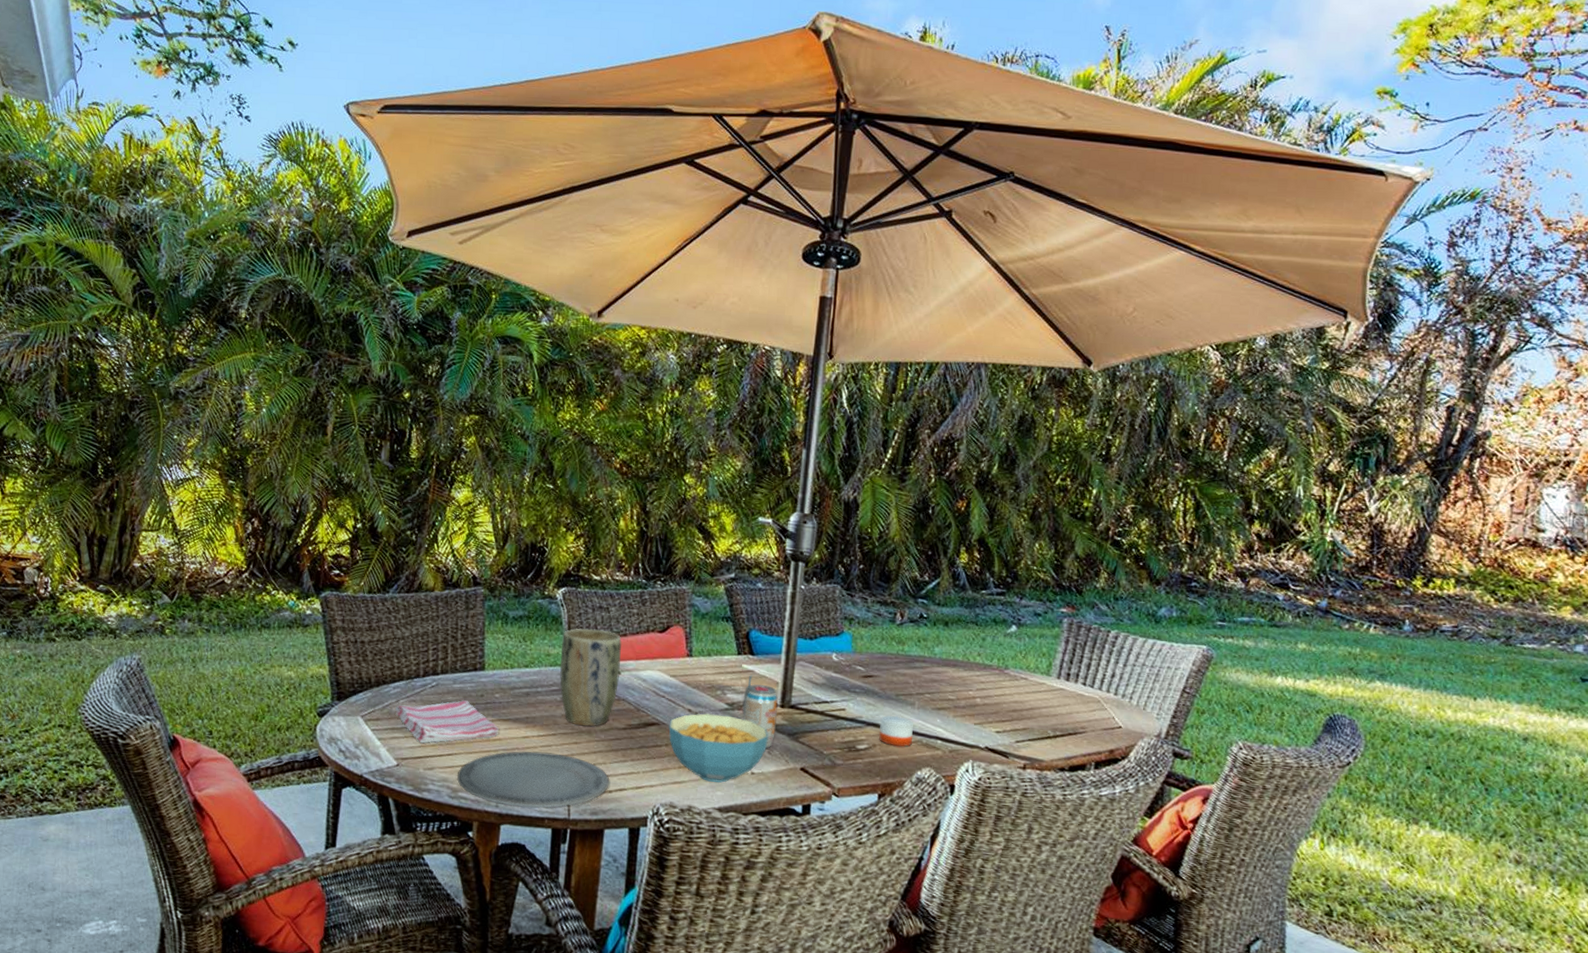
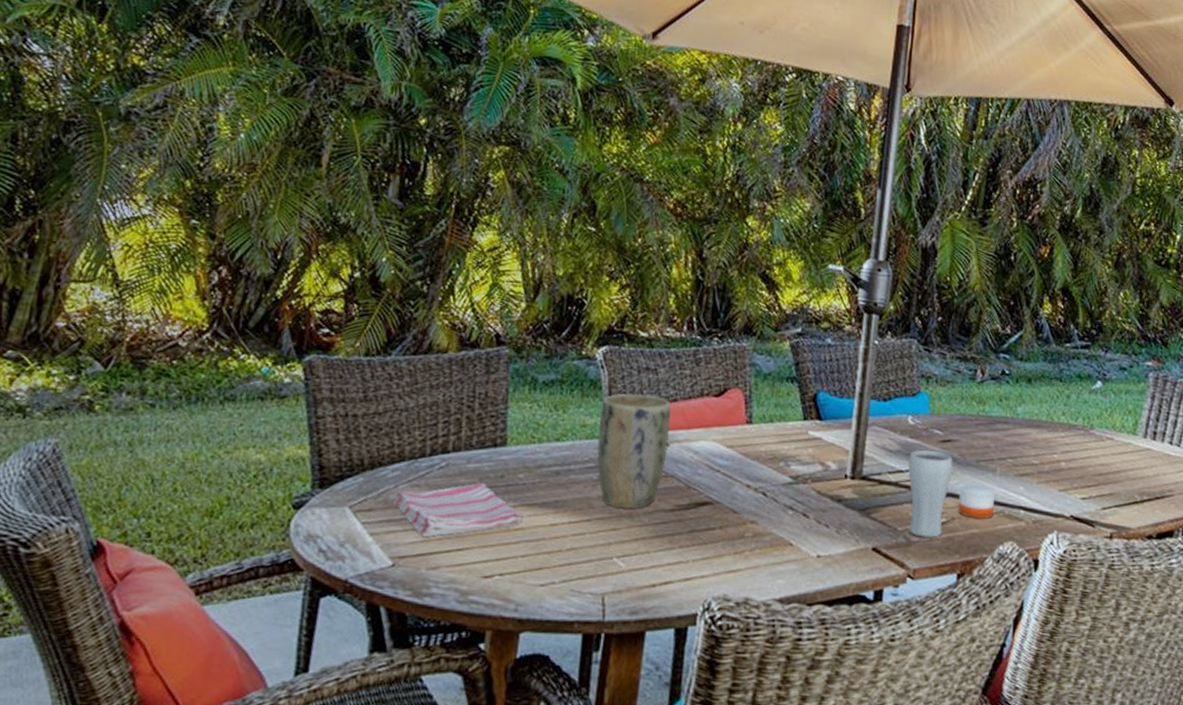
plate: present [456,750,610,808] -> none [467,541,653,610]
cereal bowl: present [668,713,769,783] -> none [723,489,837,569]
beverage can: present [742,674,778,748] -> none [807,442,848,526]
drinking glass: none [833,683,874,762] -> present [908,449,953,538]

